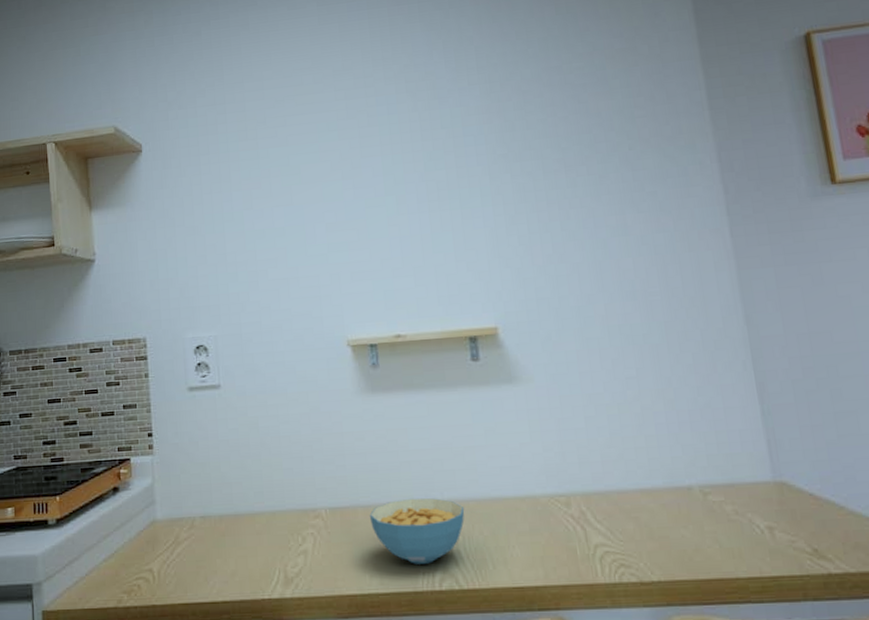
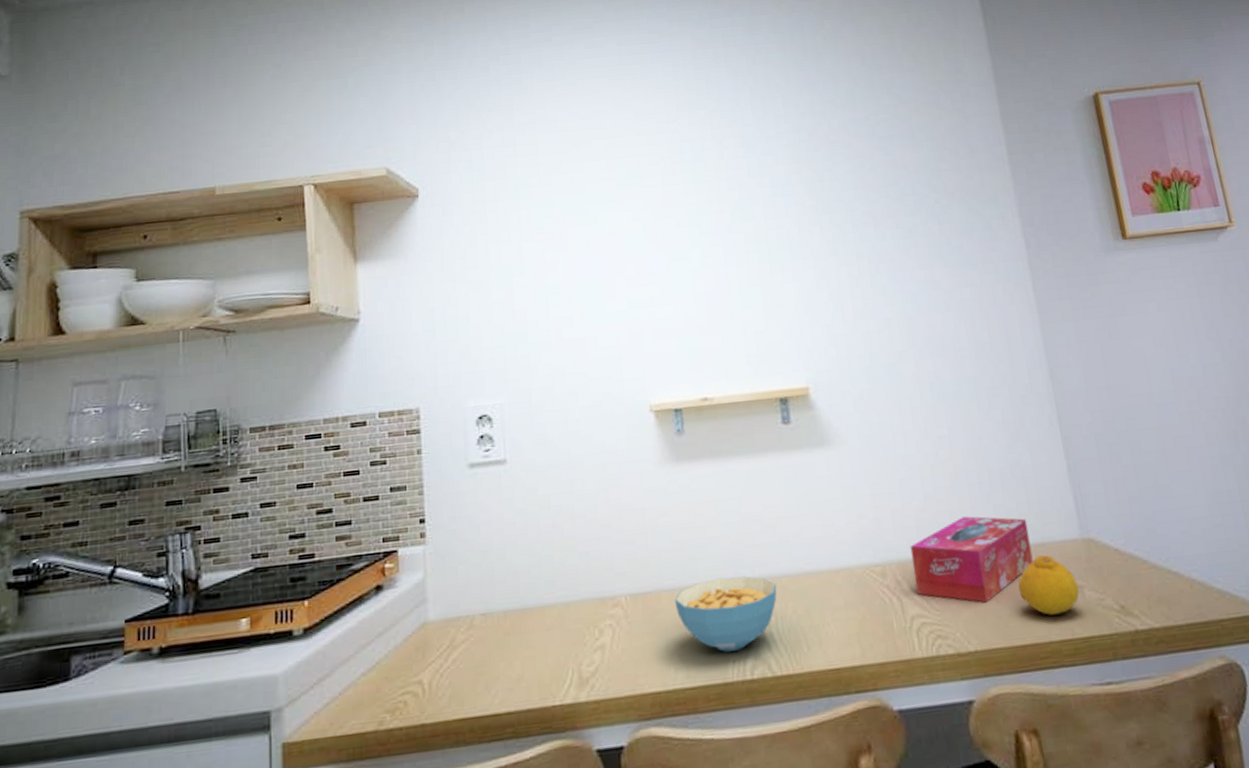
tissue box: none [595,454,722,537] -> present [910,516,1034,603]
fruit: none [704,495,769,553] -> present [1017,555,1080,616]

